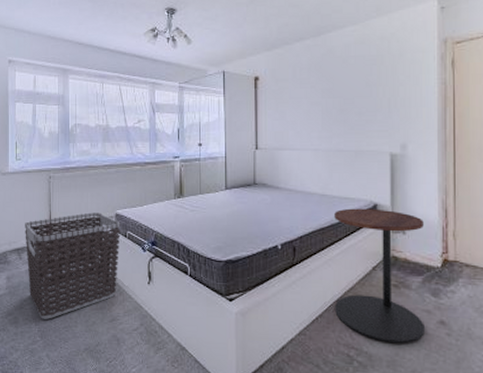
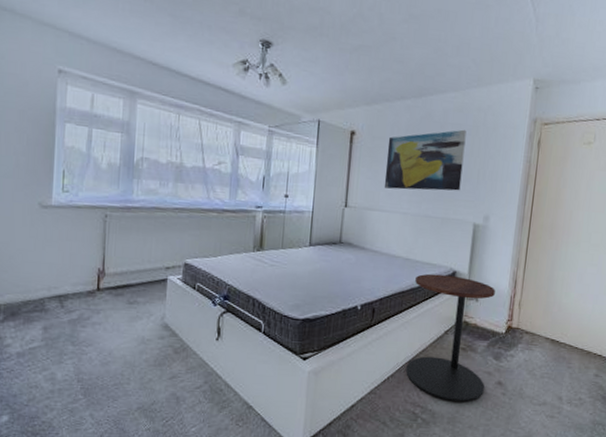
clothes hamper: present [25,212,121,319] -> none [69,259,190,376]
wall art: none [291,60,371,127] -> present [384,129,467,191]

